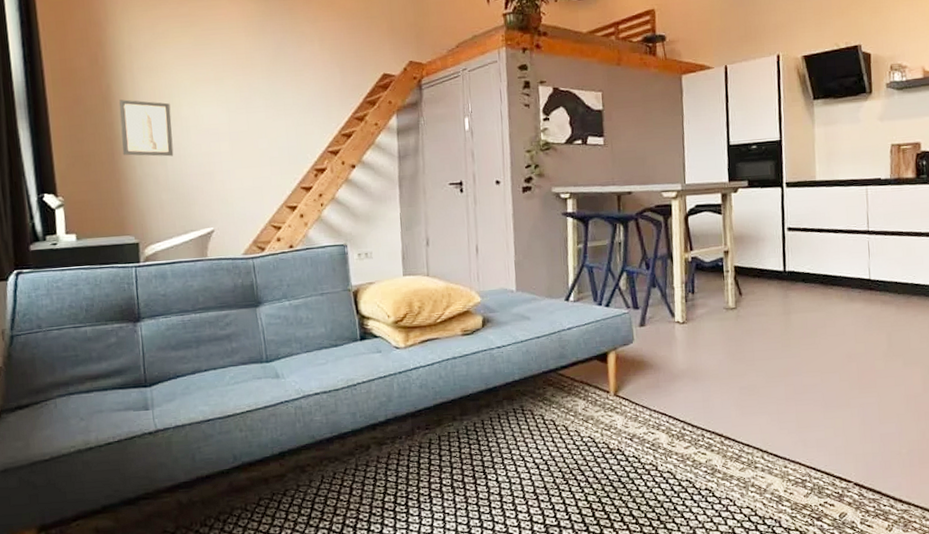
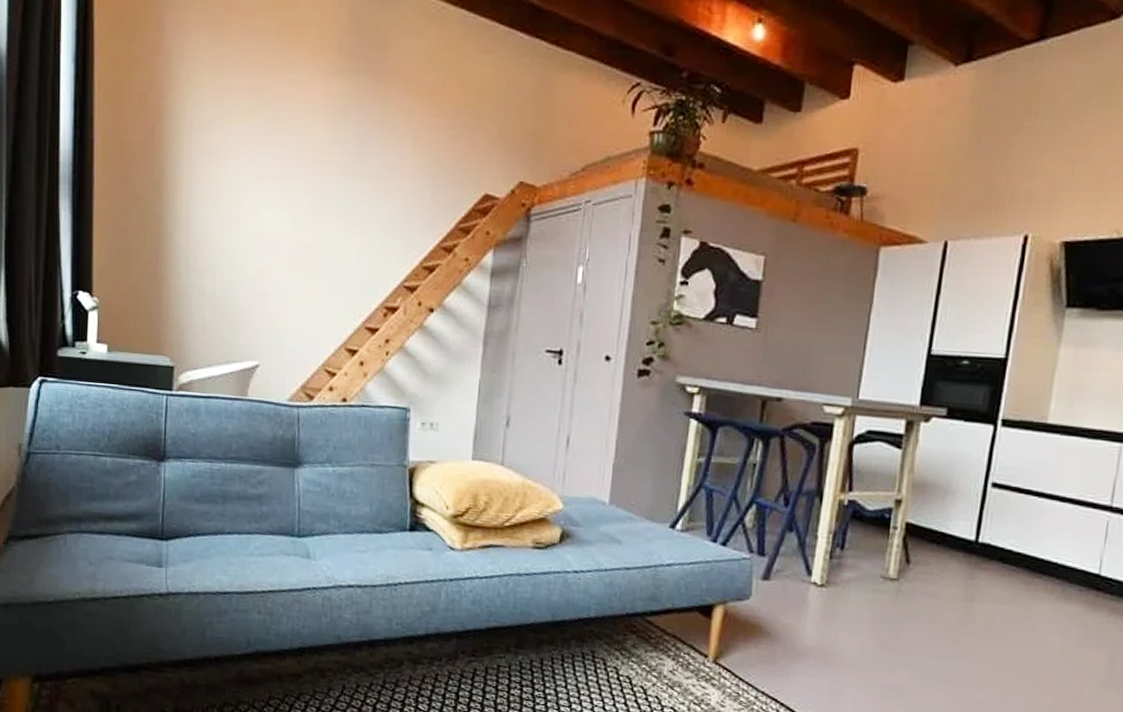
wall art: present [119,99,174,157] -> none [168,187,228,266]

